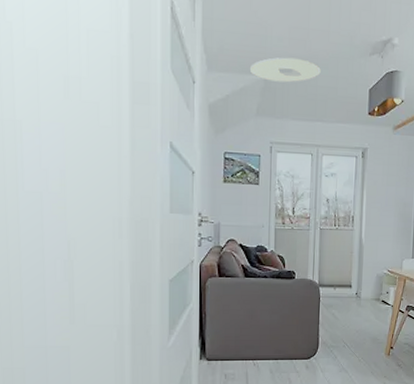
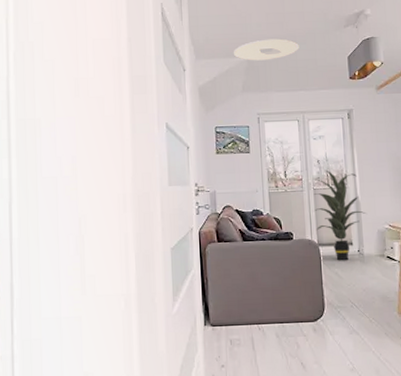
indoor plant: none [319,210,368,303] -> present [313,170,366,261]

